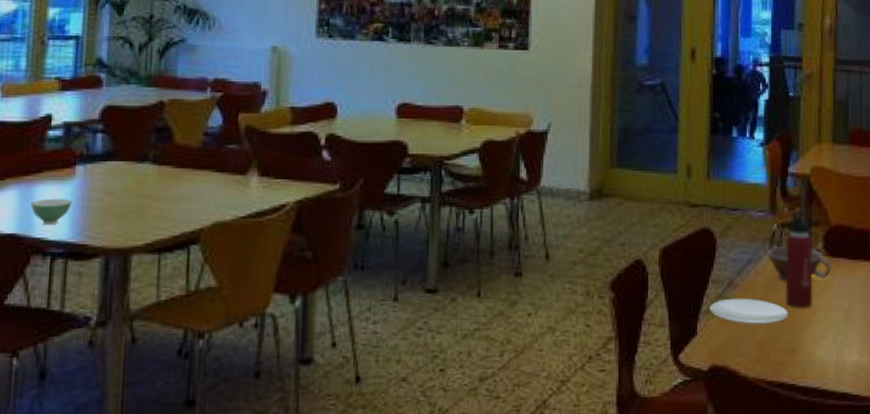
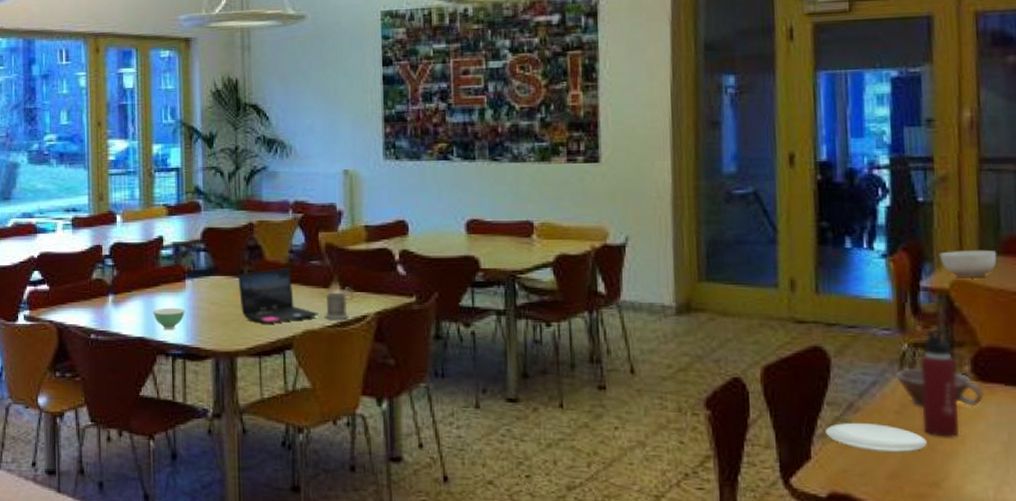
laptop: none [140,153,232,216] -> present [238,268,318,324]
mug: none [239,174,273,211] -> present [325,287,354,320]
bowl: none [803,139,845,165] -> present [939,249,997,278]

